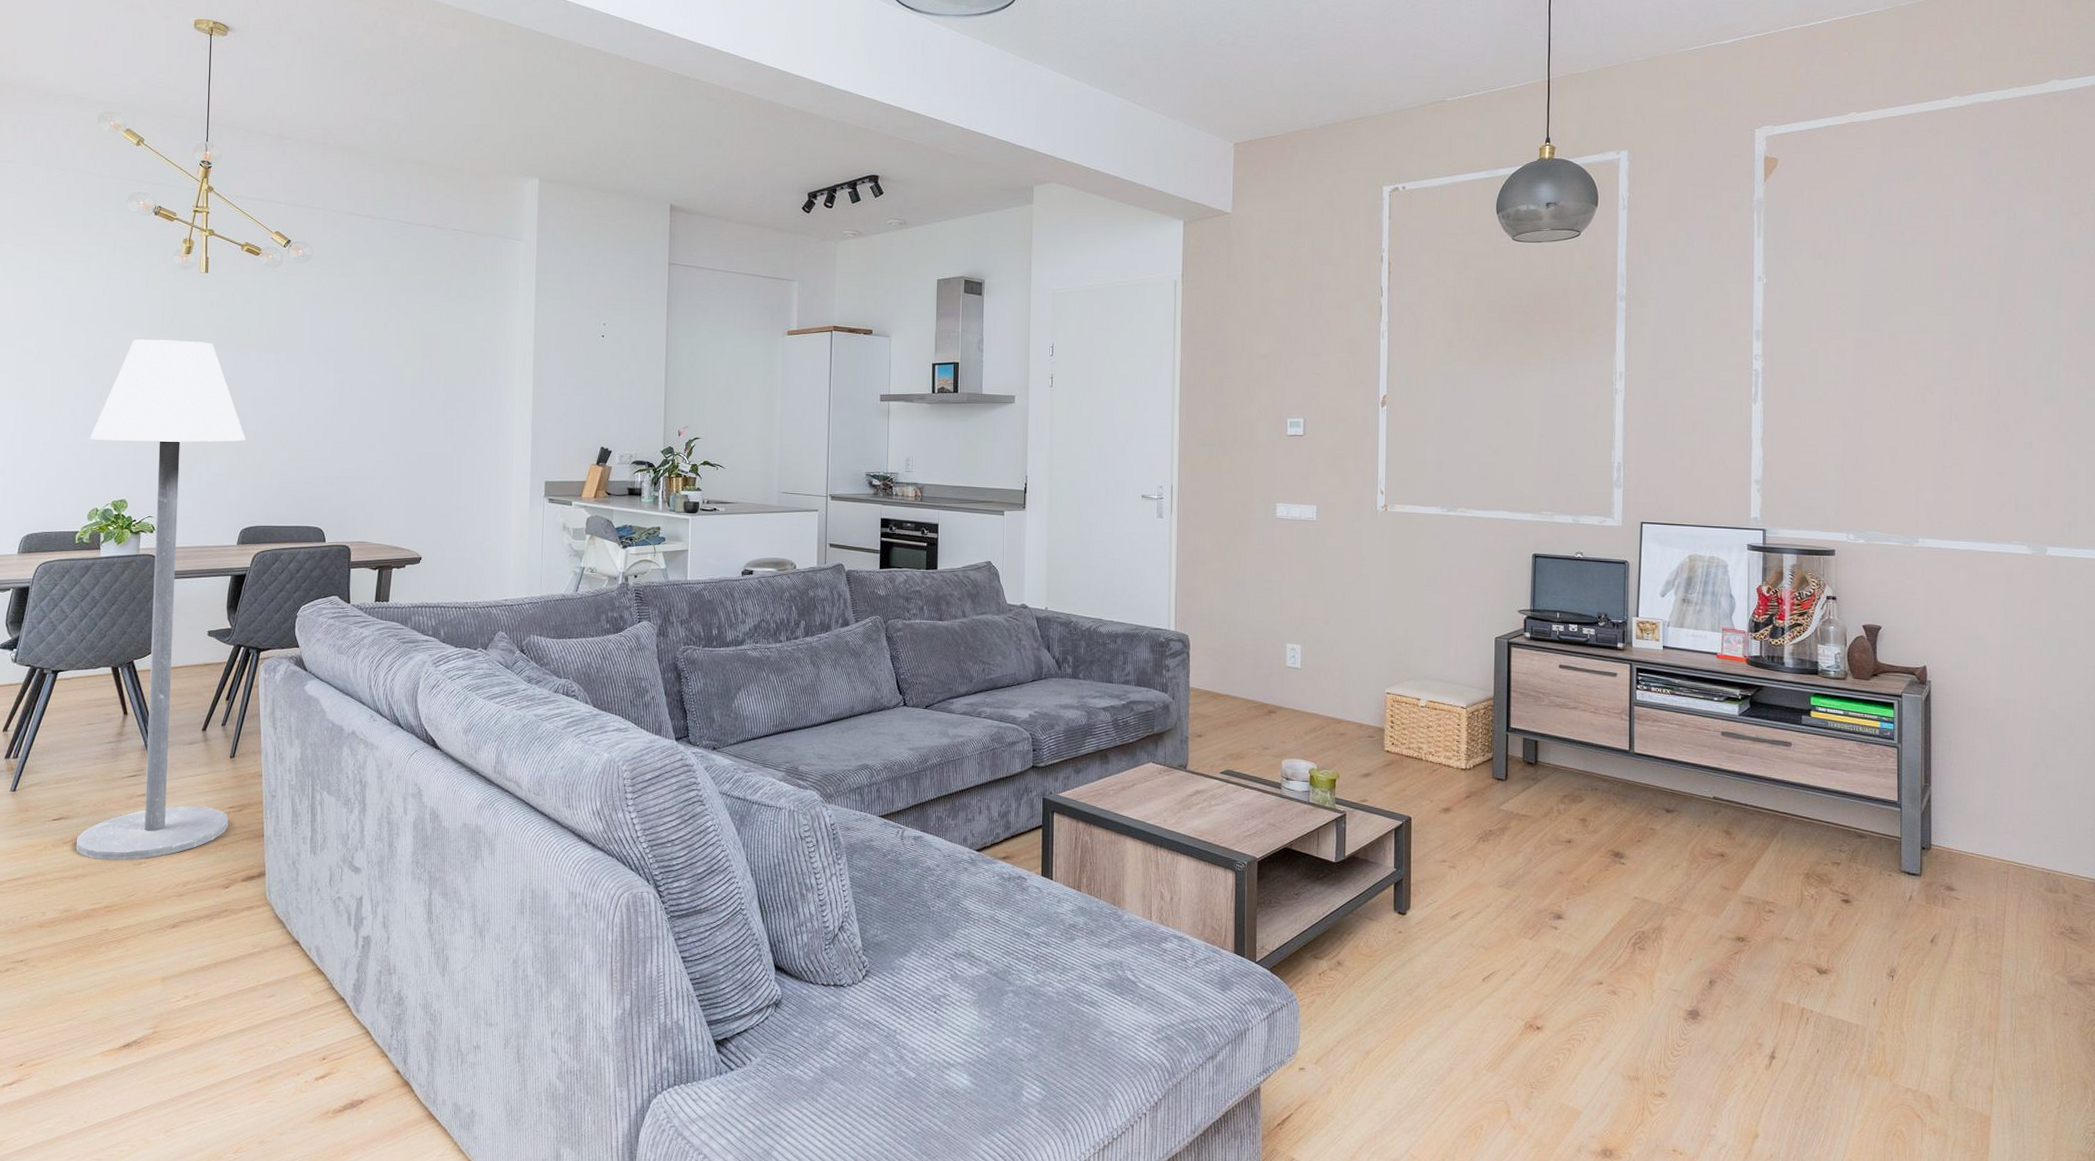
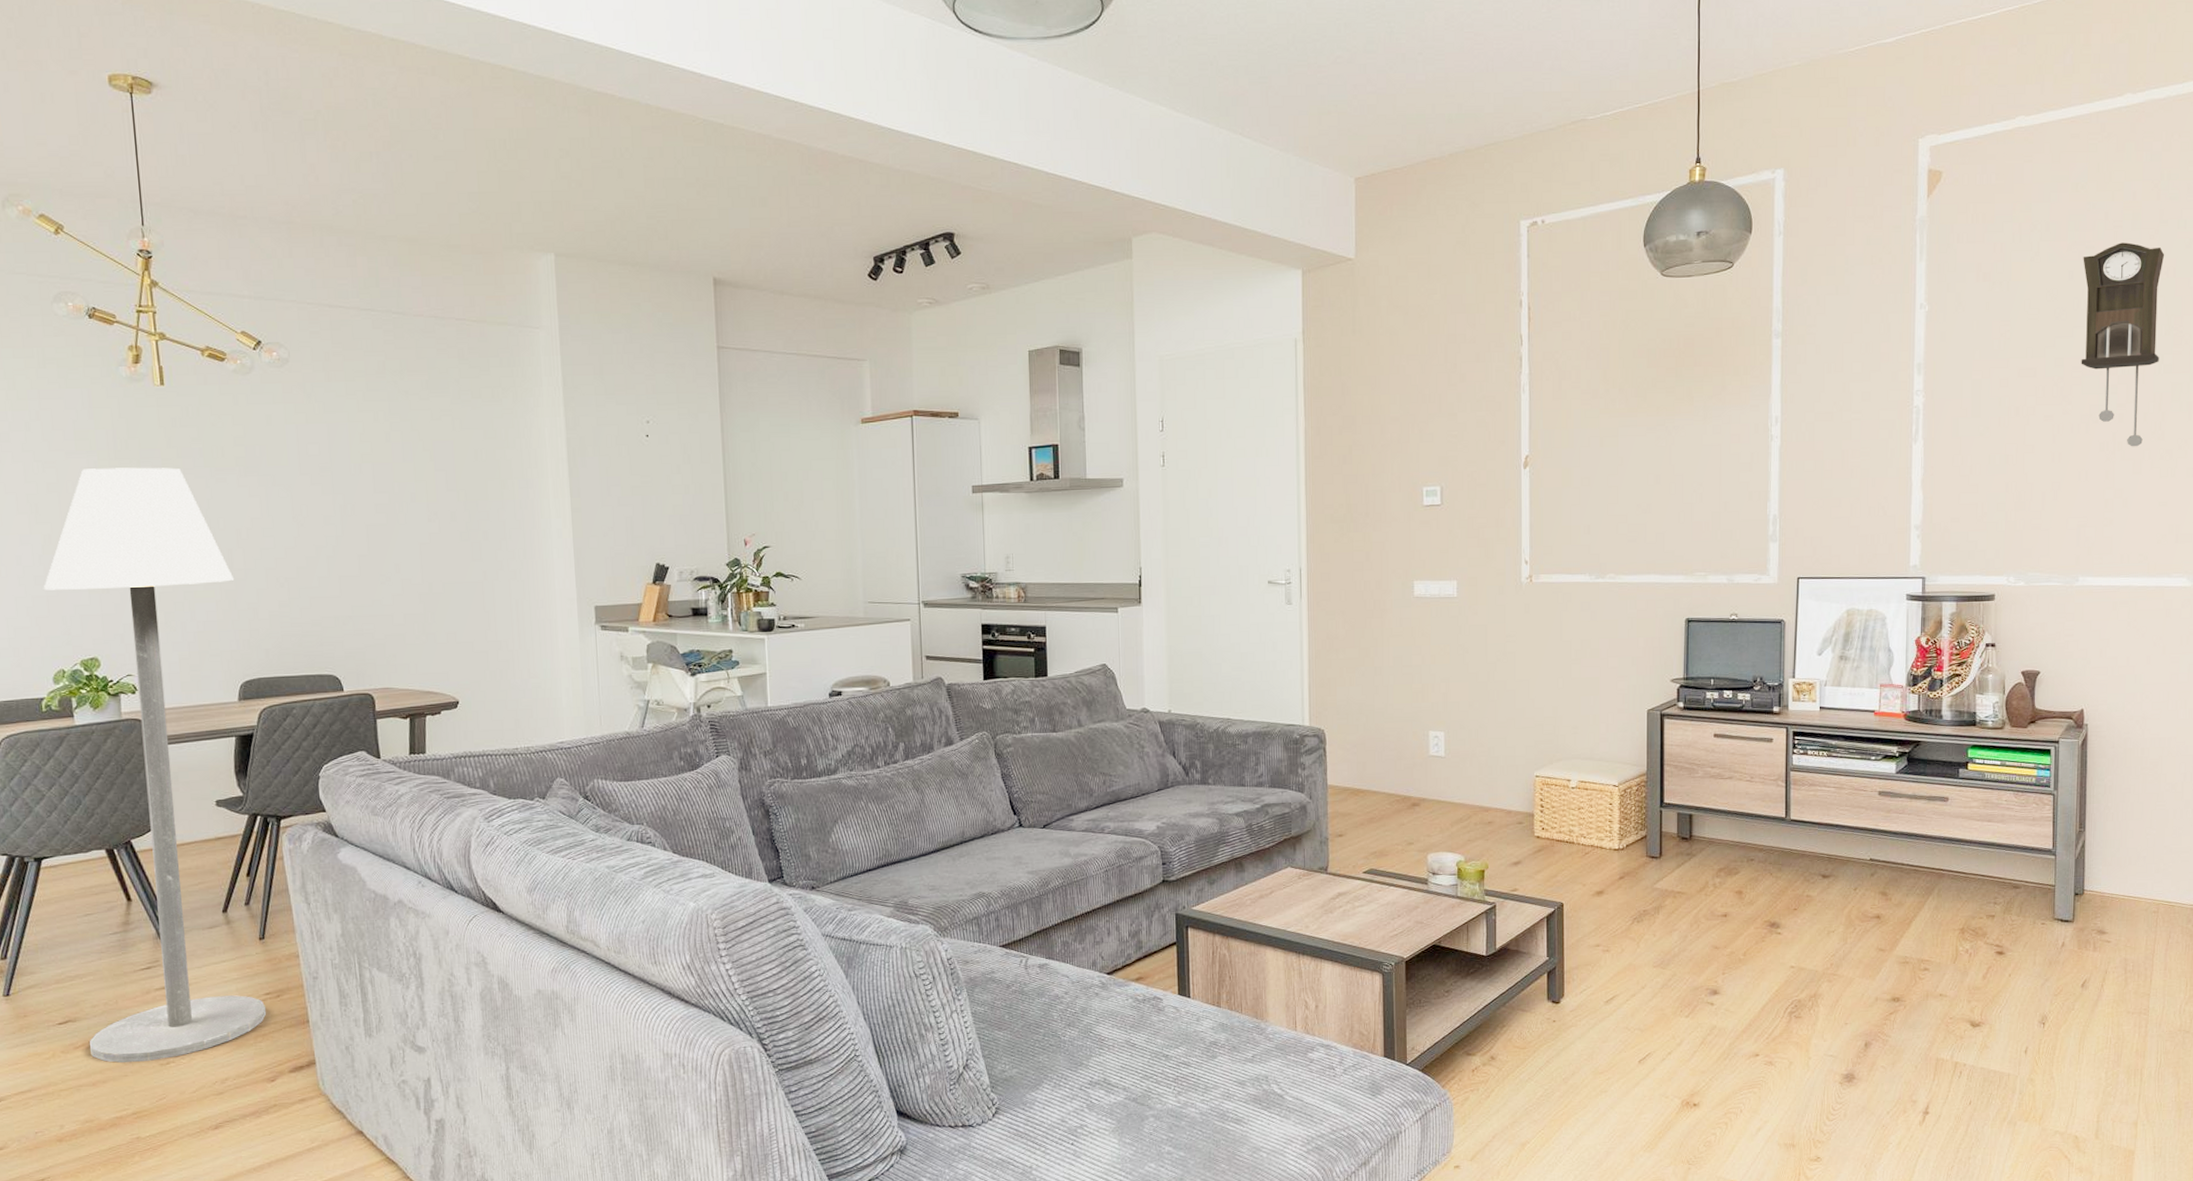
pendulum clock: none [1915,230,1996,419] -> present [2081,242,2165,447]

